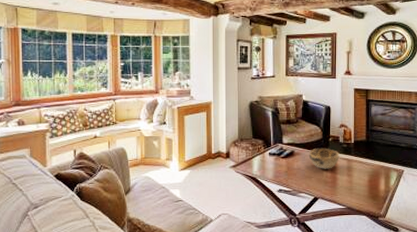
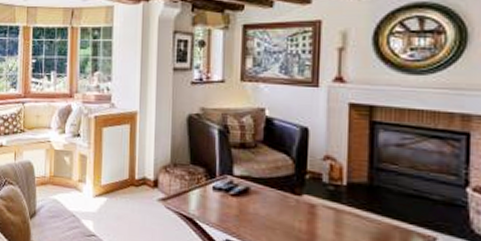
decorative bowl: present [308,148,340,169] -> none [272,186,322,220]

